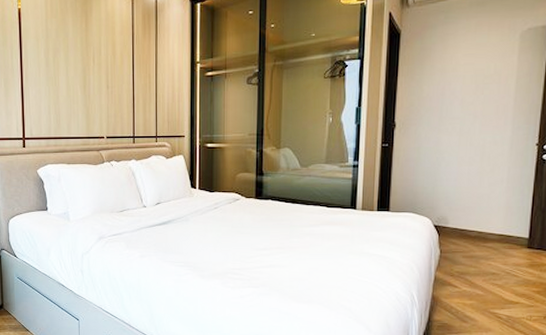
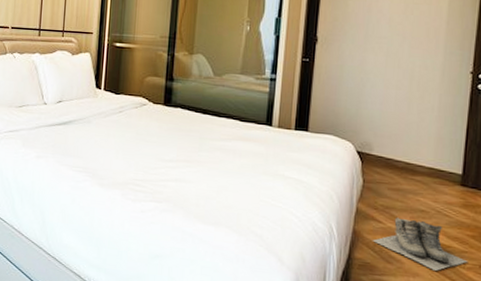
boots: none [449,281,534,325] -> present [372,217,469,271]

